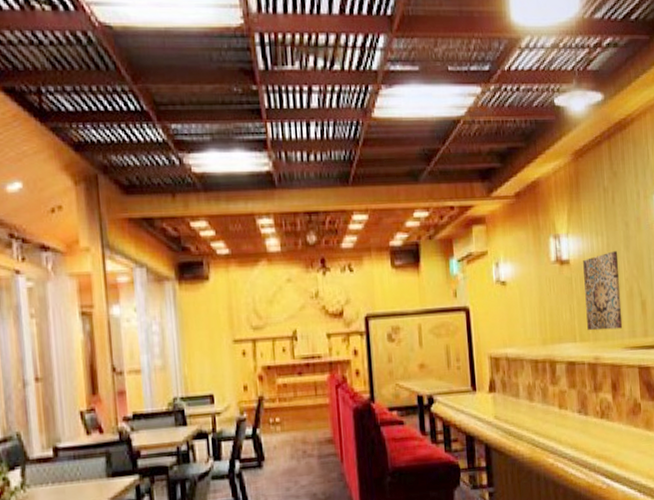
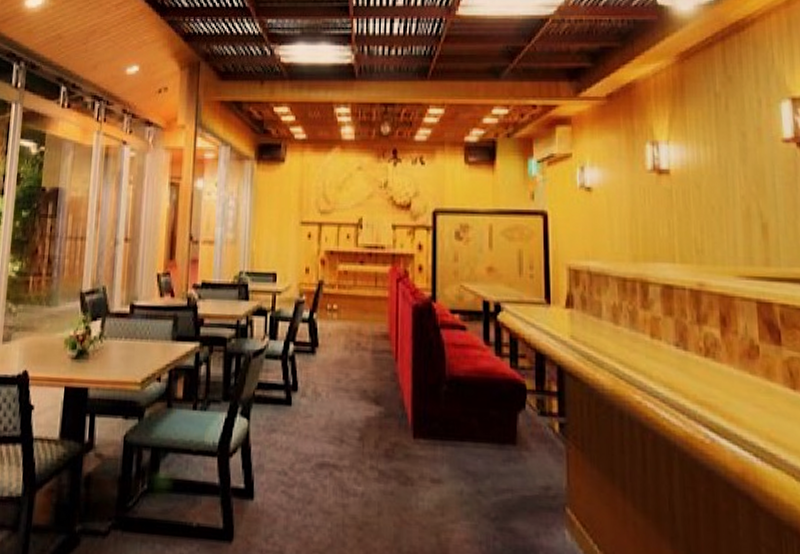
wall art: present [583,251,623,331] -> none [686,164,736,253]

